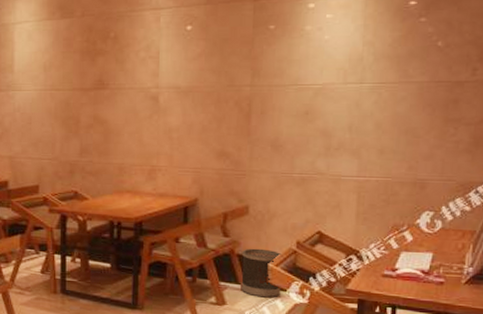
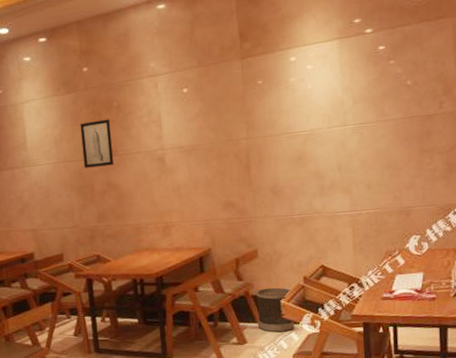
wall art: none [71,49,105,99] -> present [80,119,114,168]

